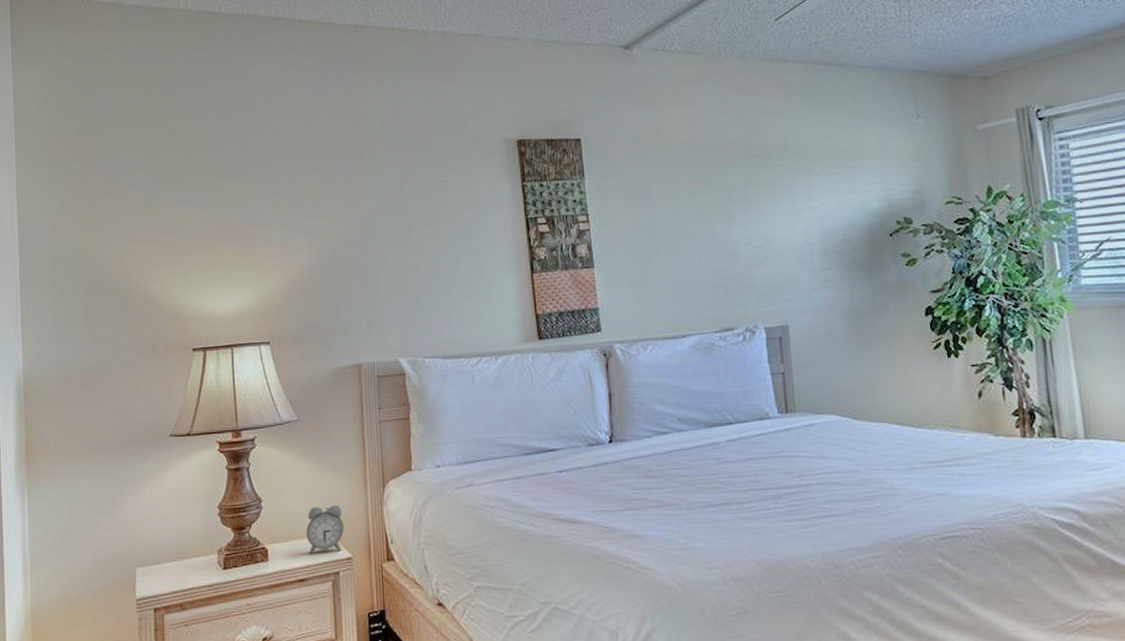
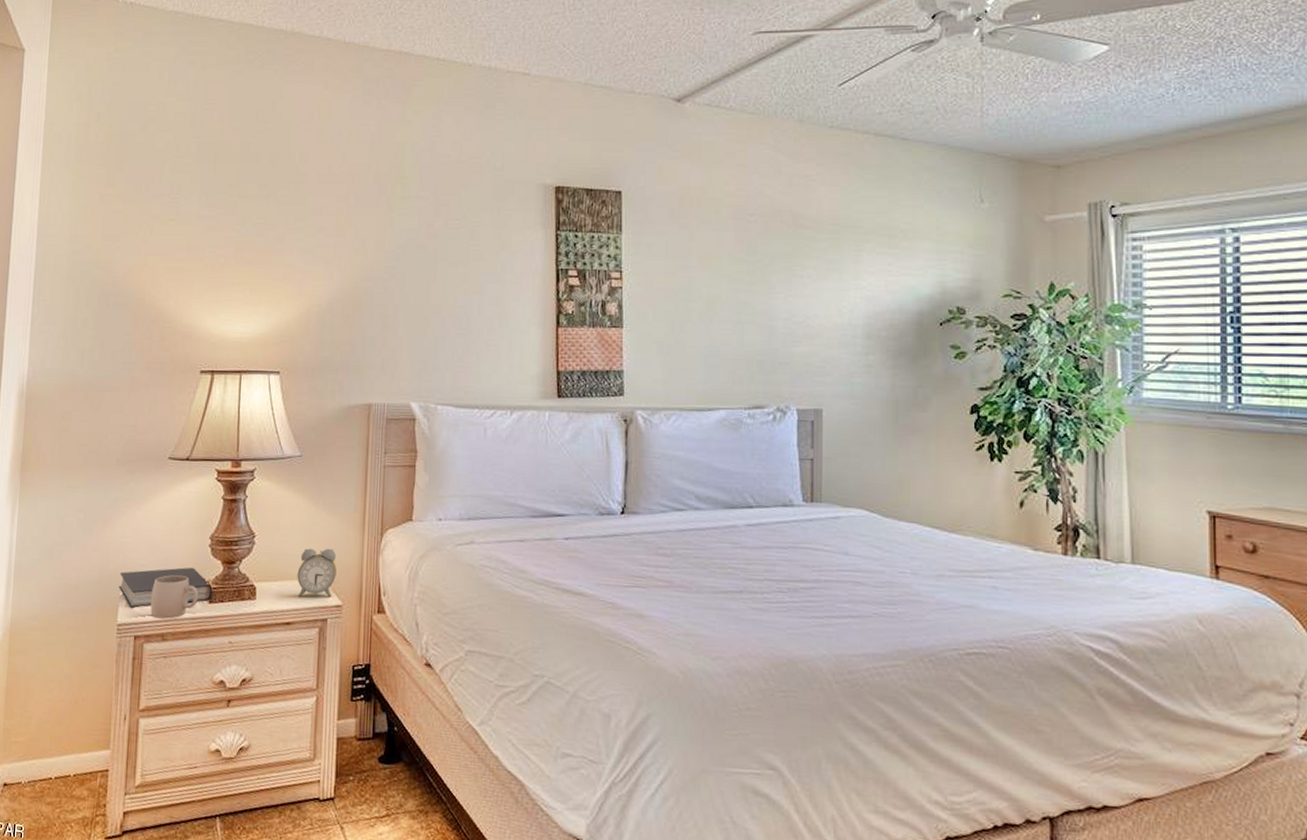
book: none [134,537,226,582] -> present [119,567,213,608]
mug: none [166,546,213,589] -> present [150,575,199,619]

